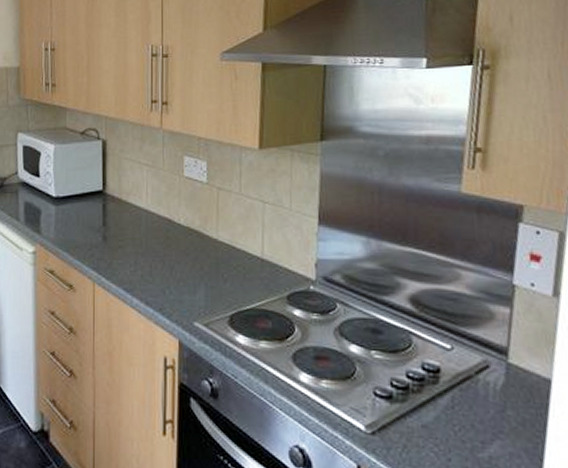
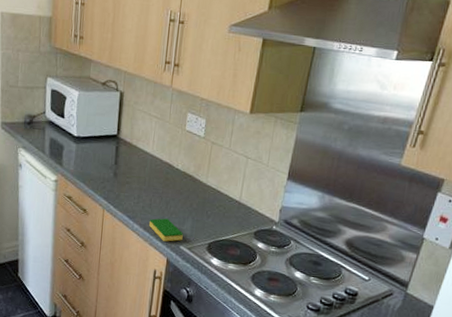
dish sponge: none [151,288,196,318] -> present [148,218,183,242]

